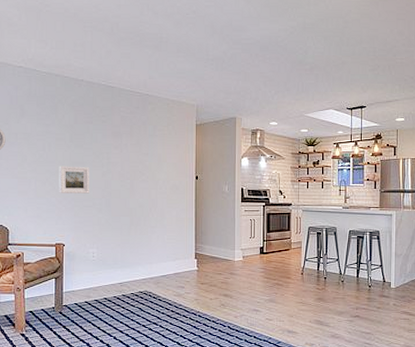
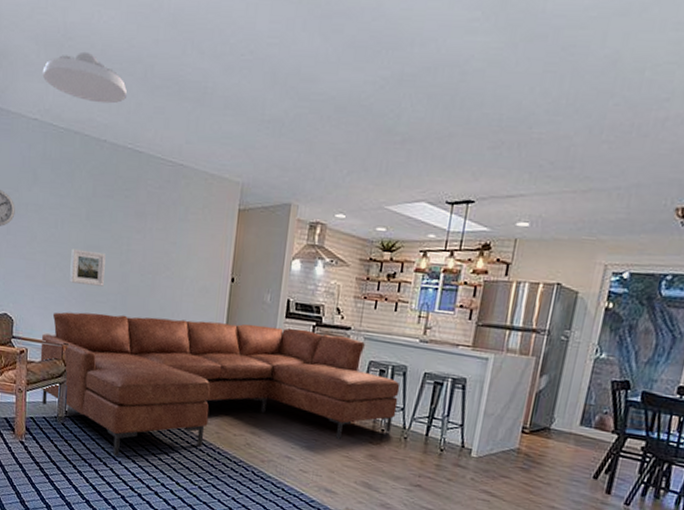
ceiling light: none [24,14,97,52] -> present [42,51,127,104]
sofa: none [36,209,333,333] -> present [40,311,401,456]

